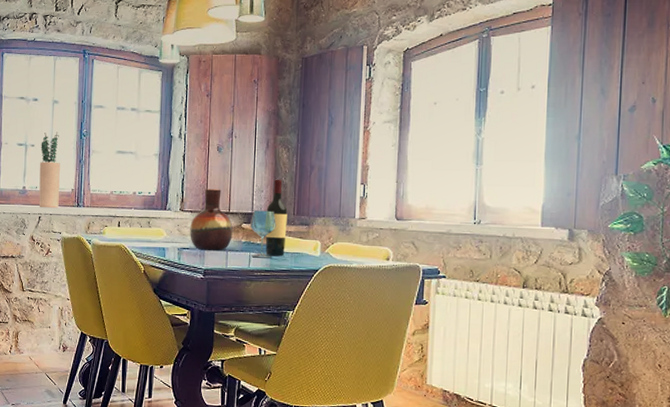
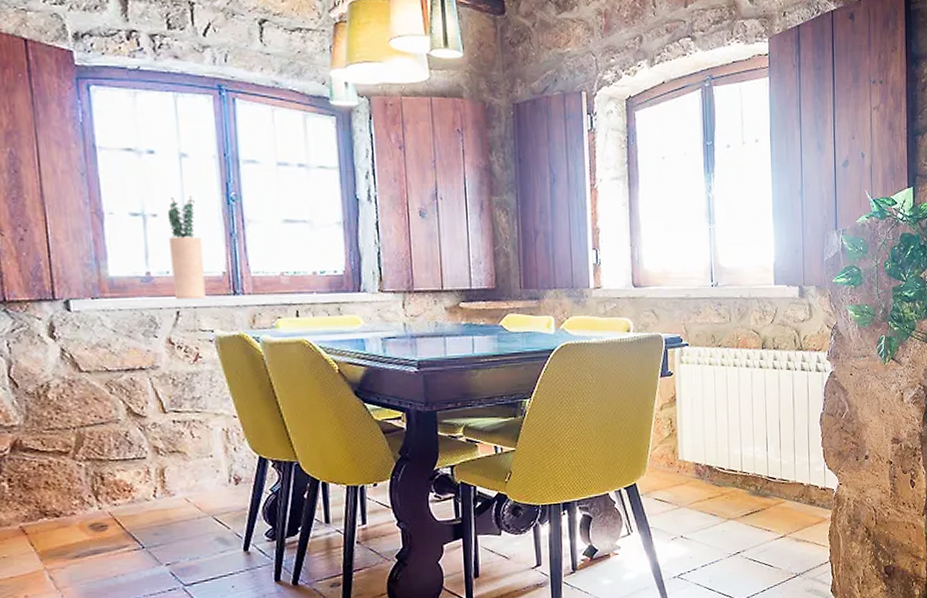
vase: present [190,189,233,251] -> none [394,263,449,338]
wine glass: present [249,210,276,259] -> none [468,285,501,342]
wine bottle: present [265,179,288,257] -> none [487,247,514,338]

